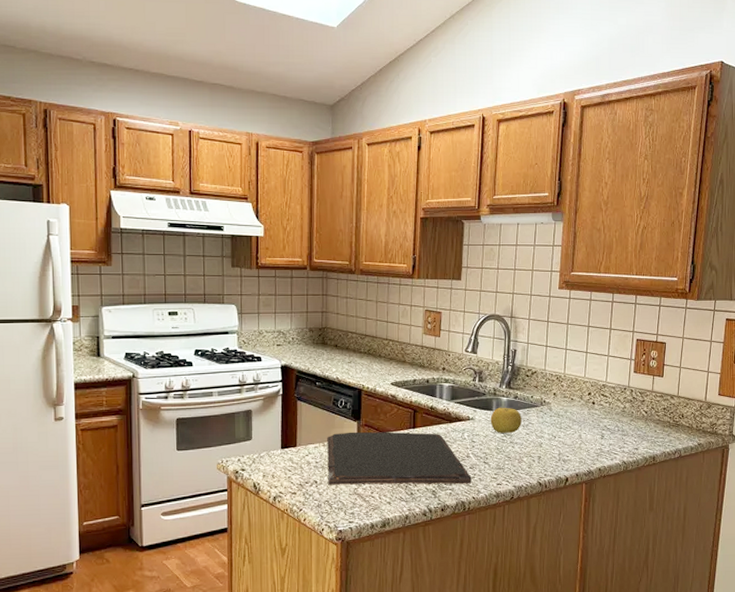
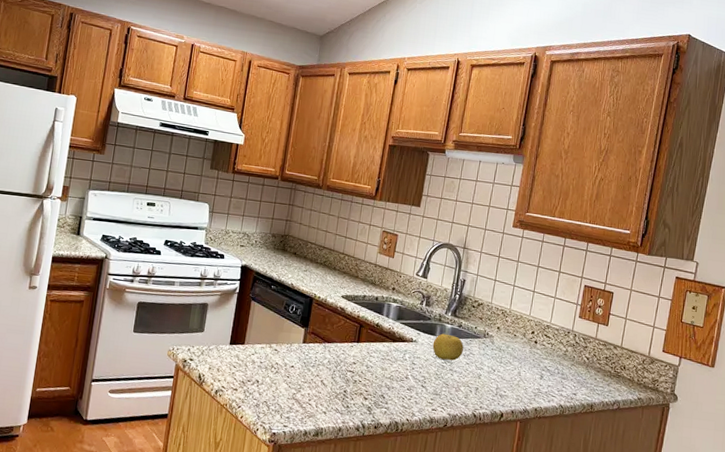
cutting board: present [327,431,472,485] -> none [269,337,408,406]

